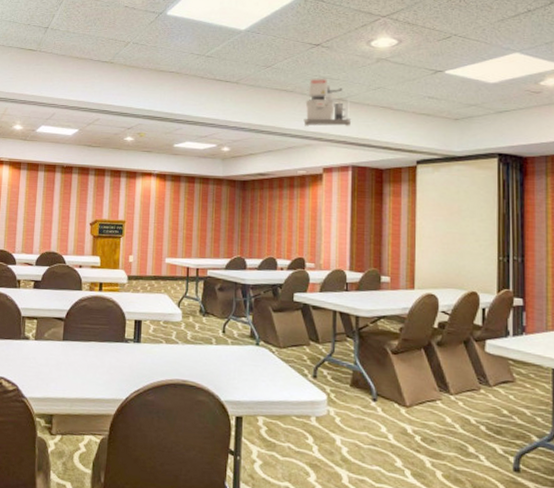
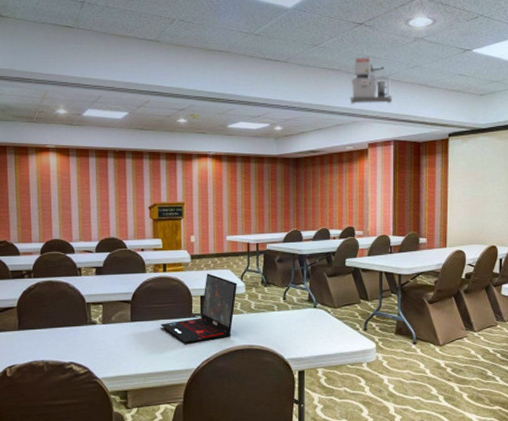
laptop: none [92,296,175,371] -> present [161,273,238,344]

